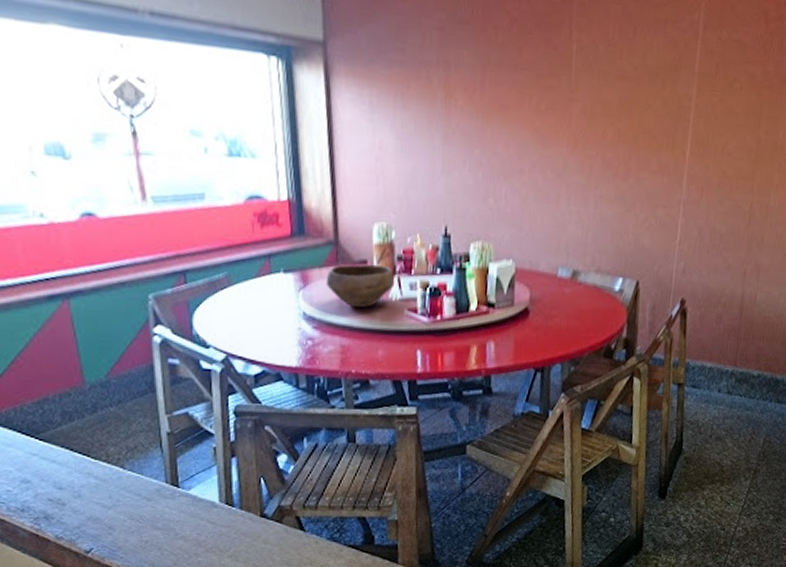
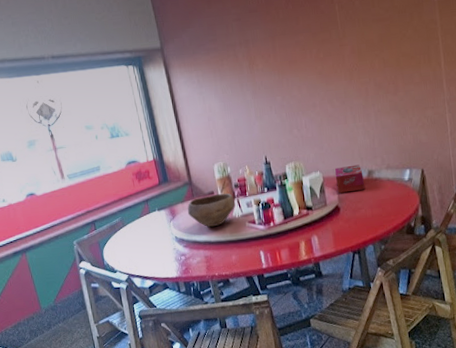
tissue box: none [530,259,566,294] -> present [335,164,366,193]

